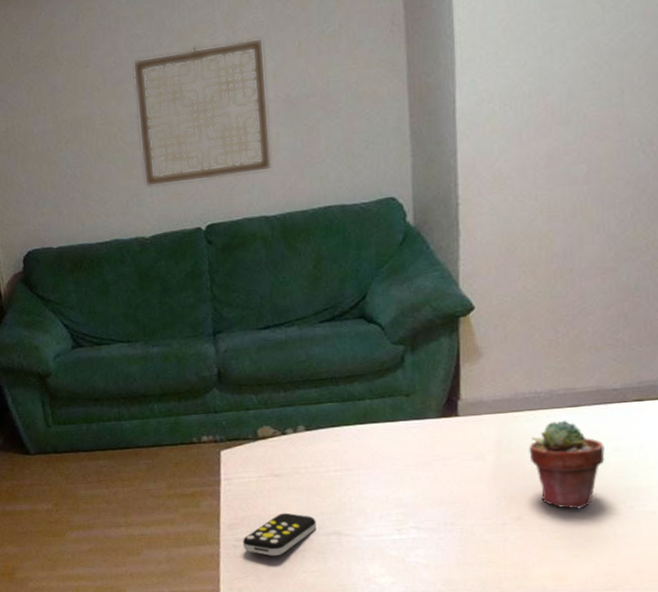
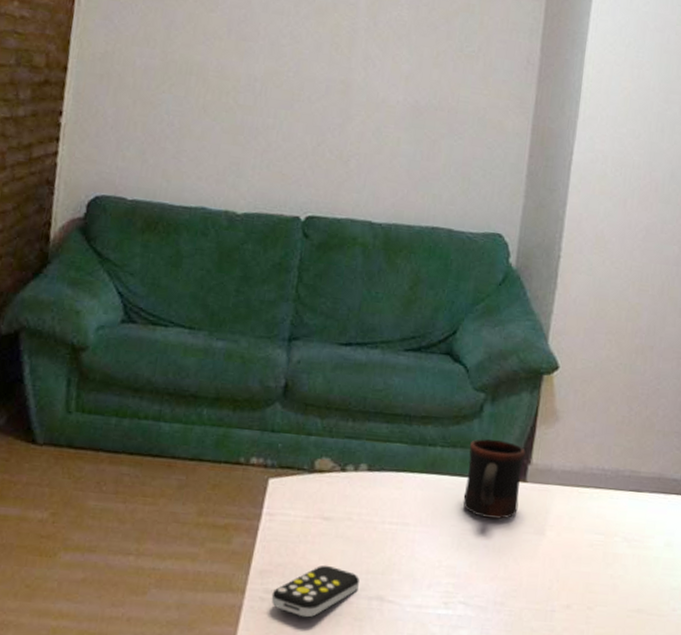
wall art: present [132,37,272,187] -> none [248,19,403,175]
mug: none [396,384,454,453] -> present [463,439,526,519]
potted succulent: present [529,420,605,509] -> none [587,504,658,605]

